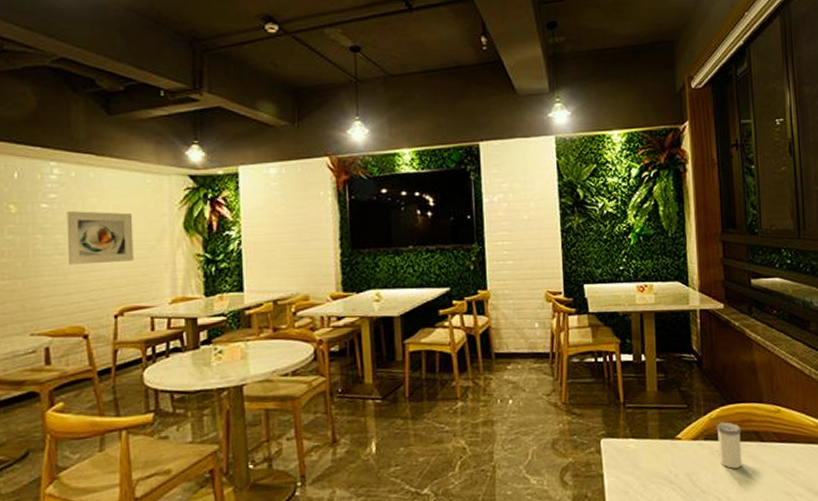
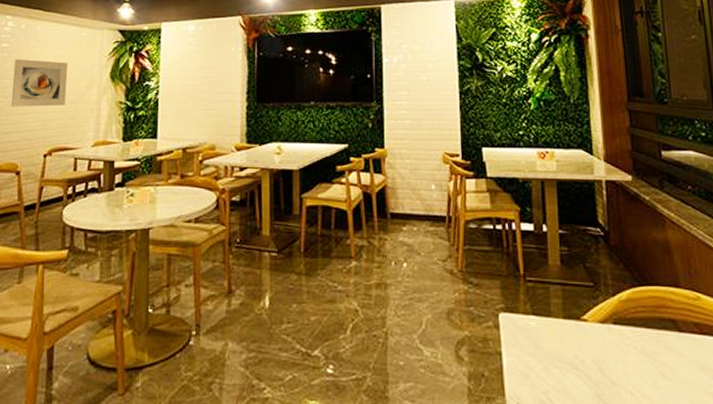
salt shaker: present [716,422,742,469] -> none [626,305,658,360]

